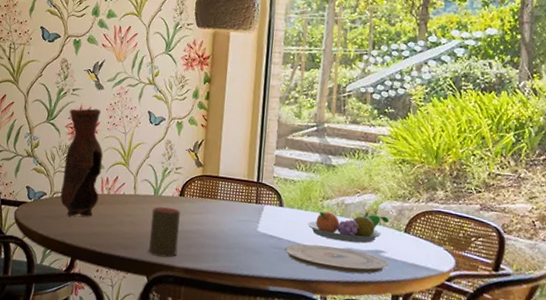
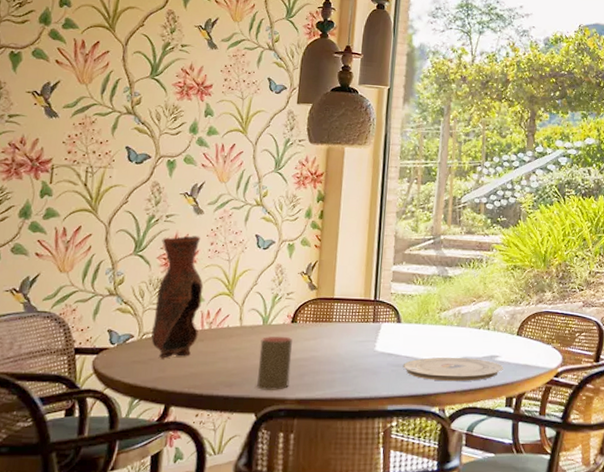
fruit bowl: present [307,211,389,243] -> none [425,320,502,351]

